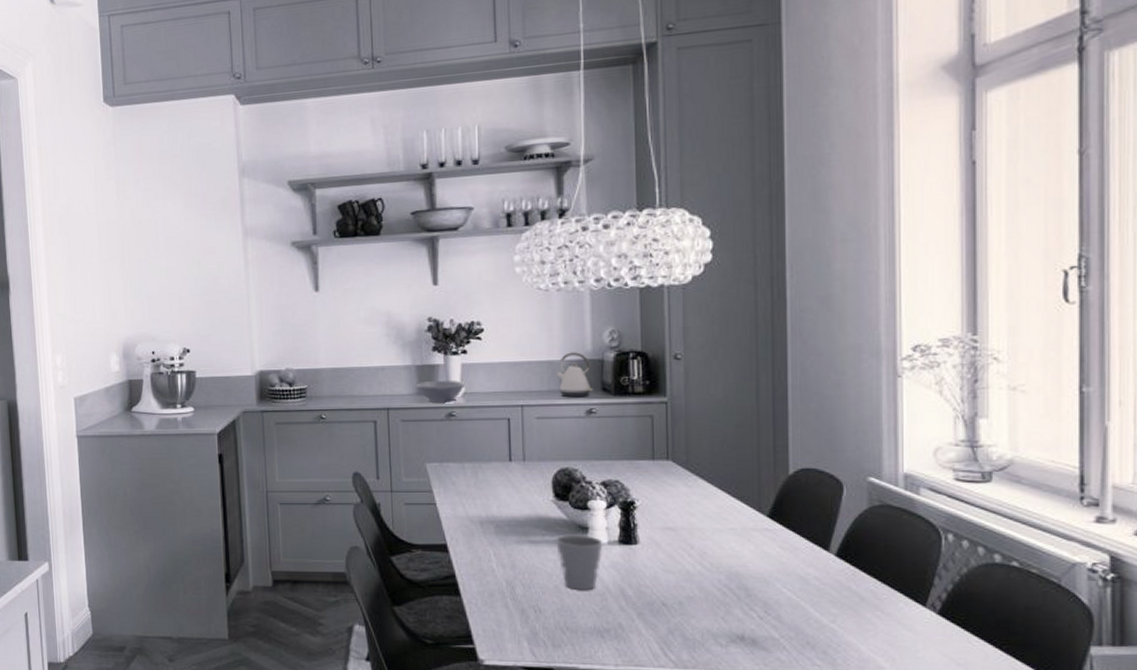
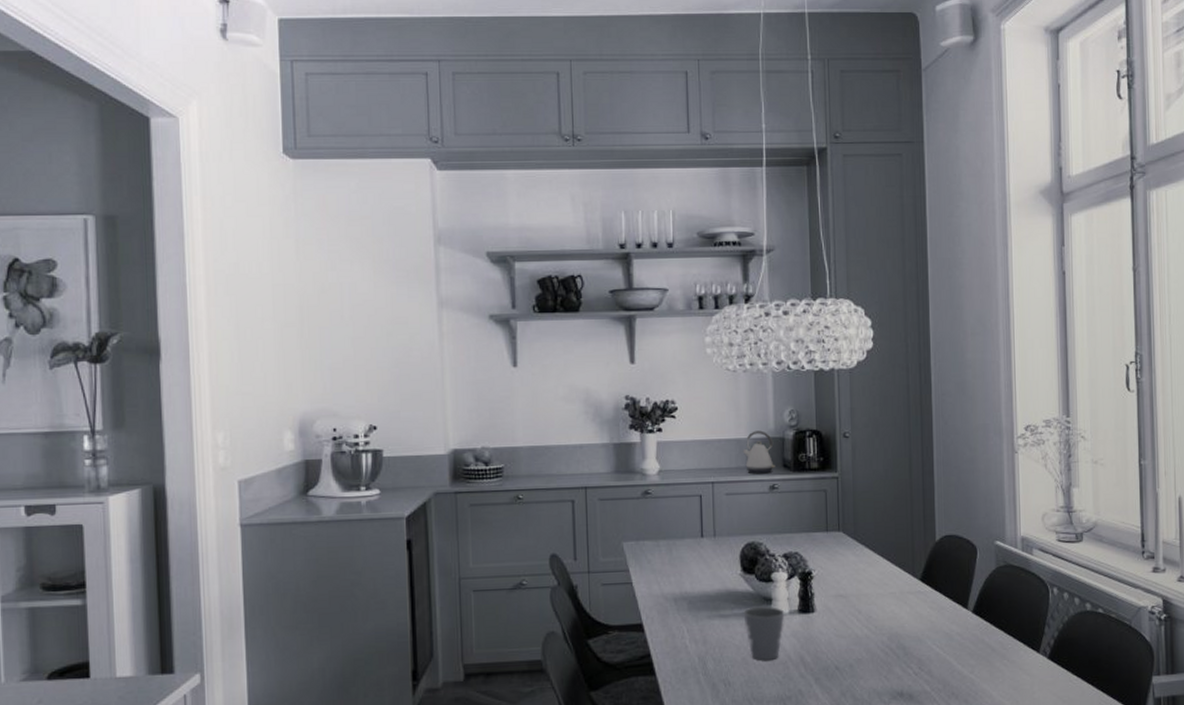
bowl: present [415,381,466,404] -> none [613,458,661,482]

